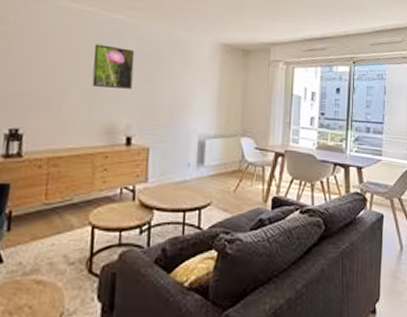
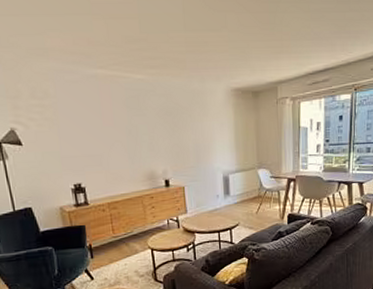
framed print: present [92,44,135,89] -> none [125,104,162,142]

